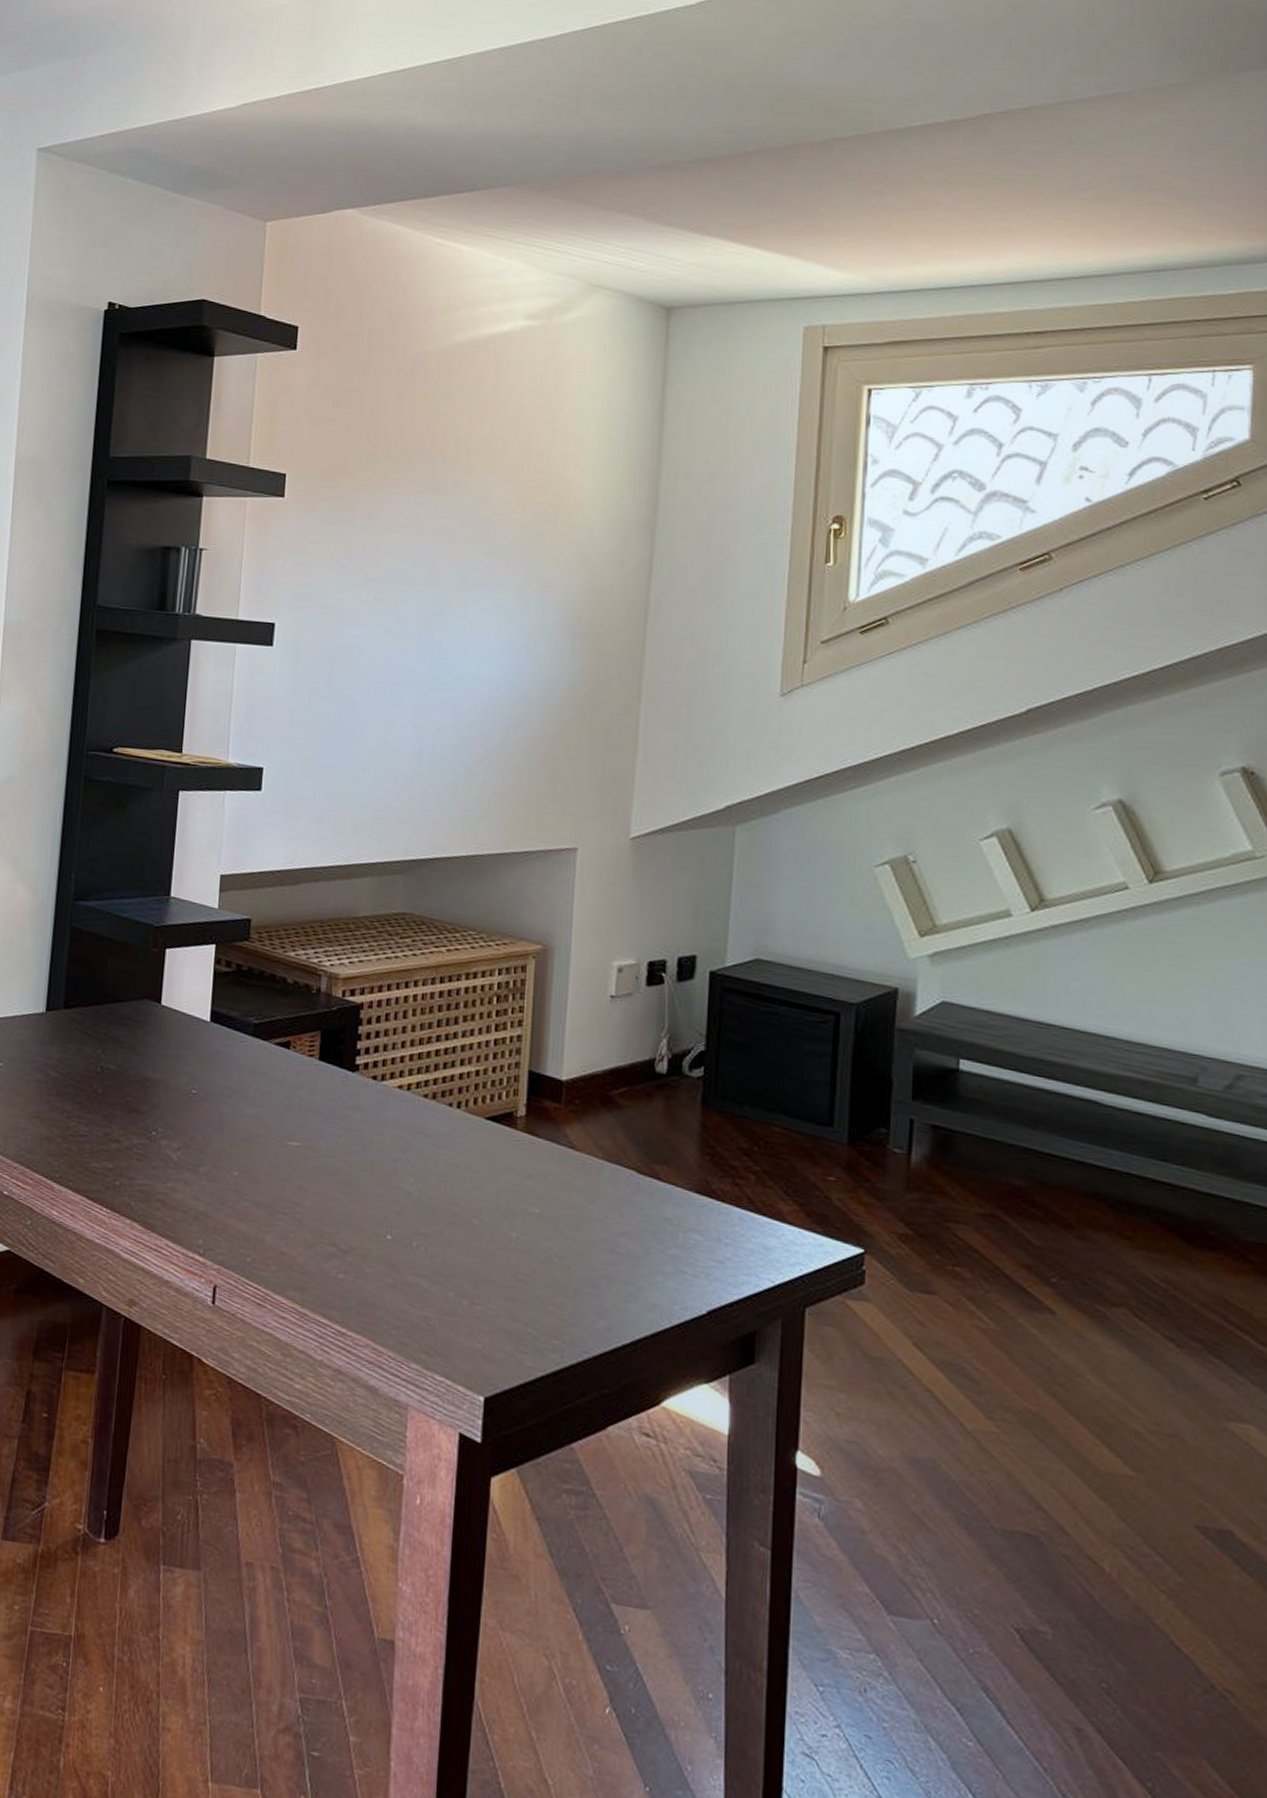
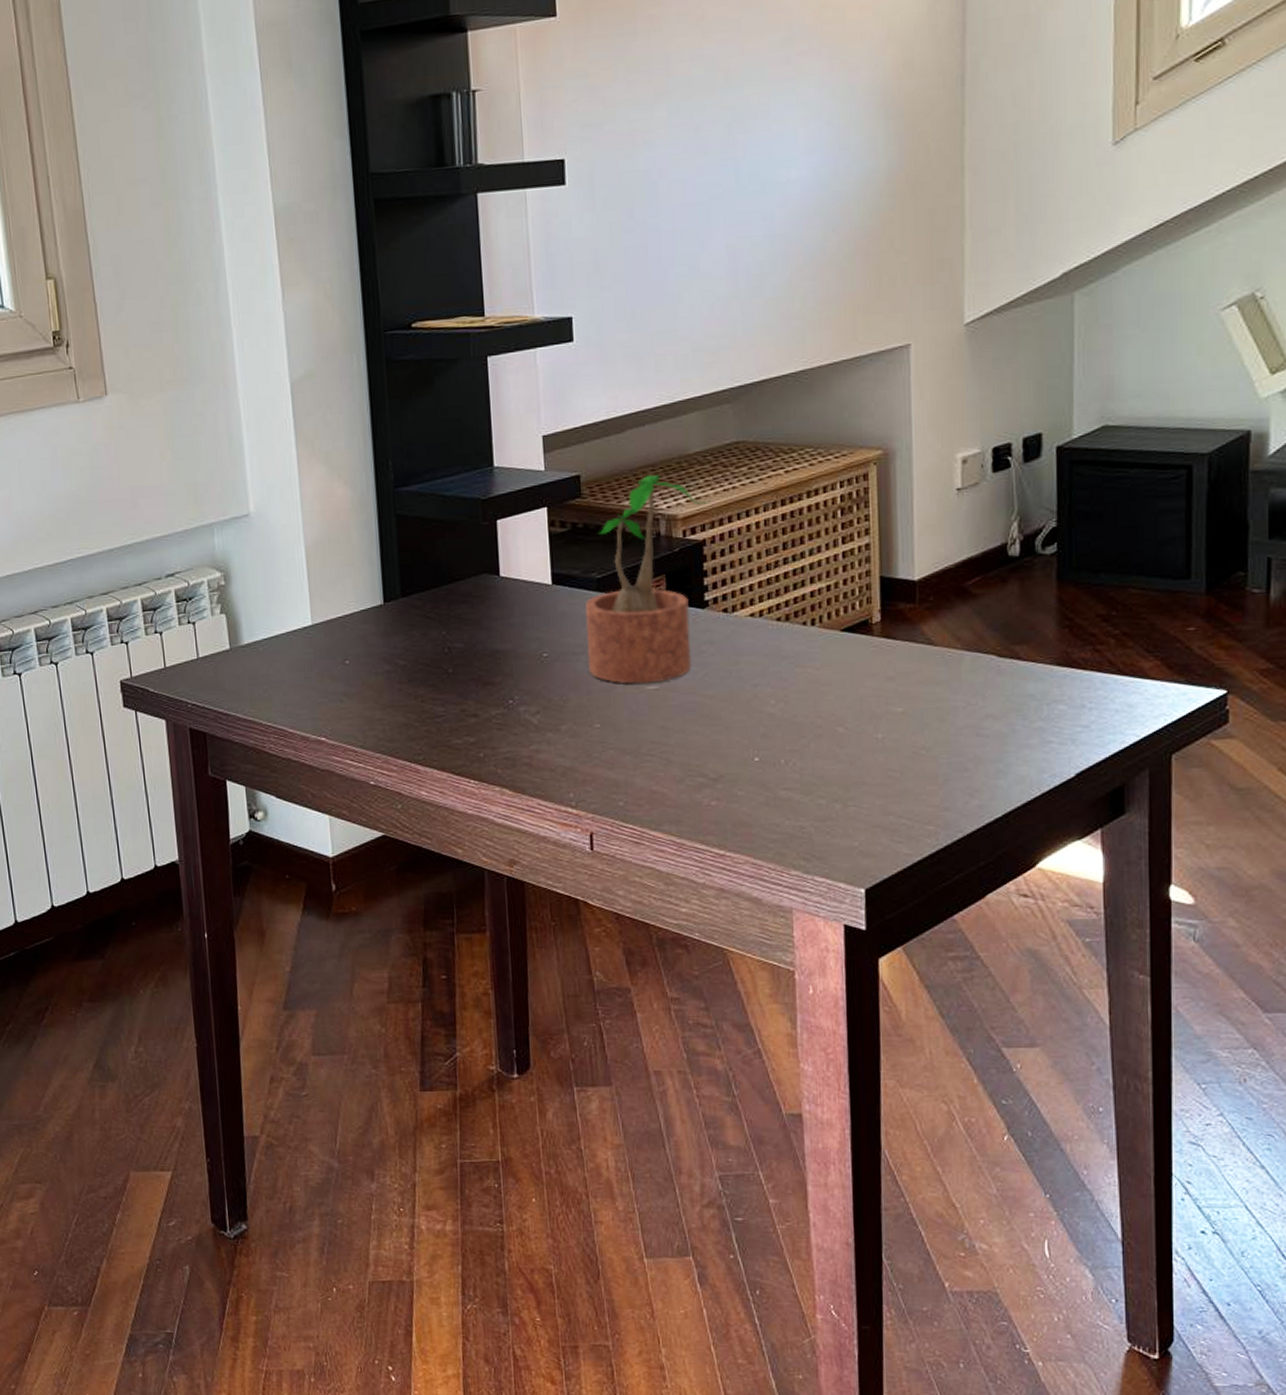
potted plant: none [234,930,372,1140] -> present [585,474,710,684]

